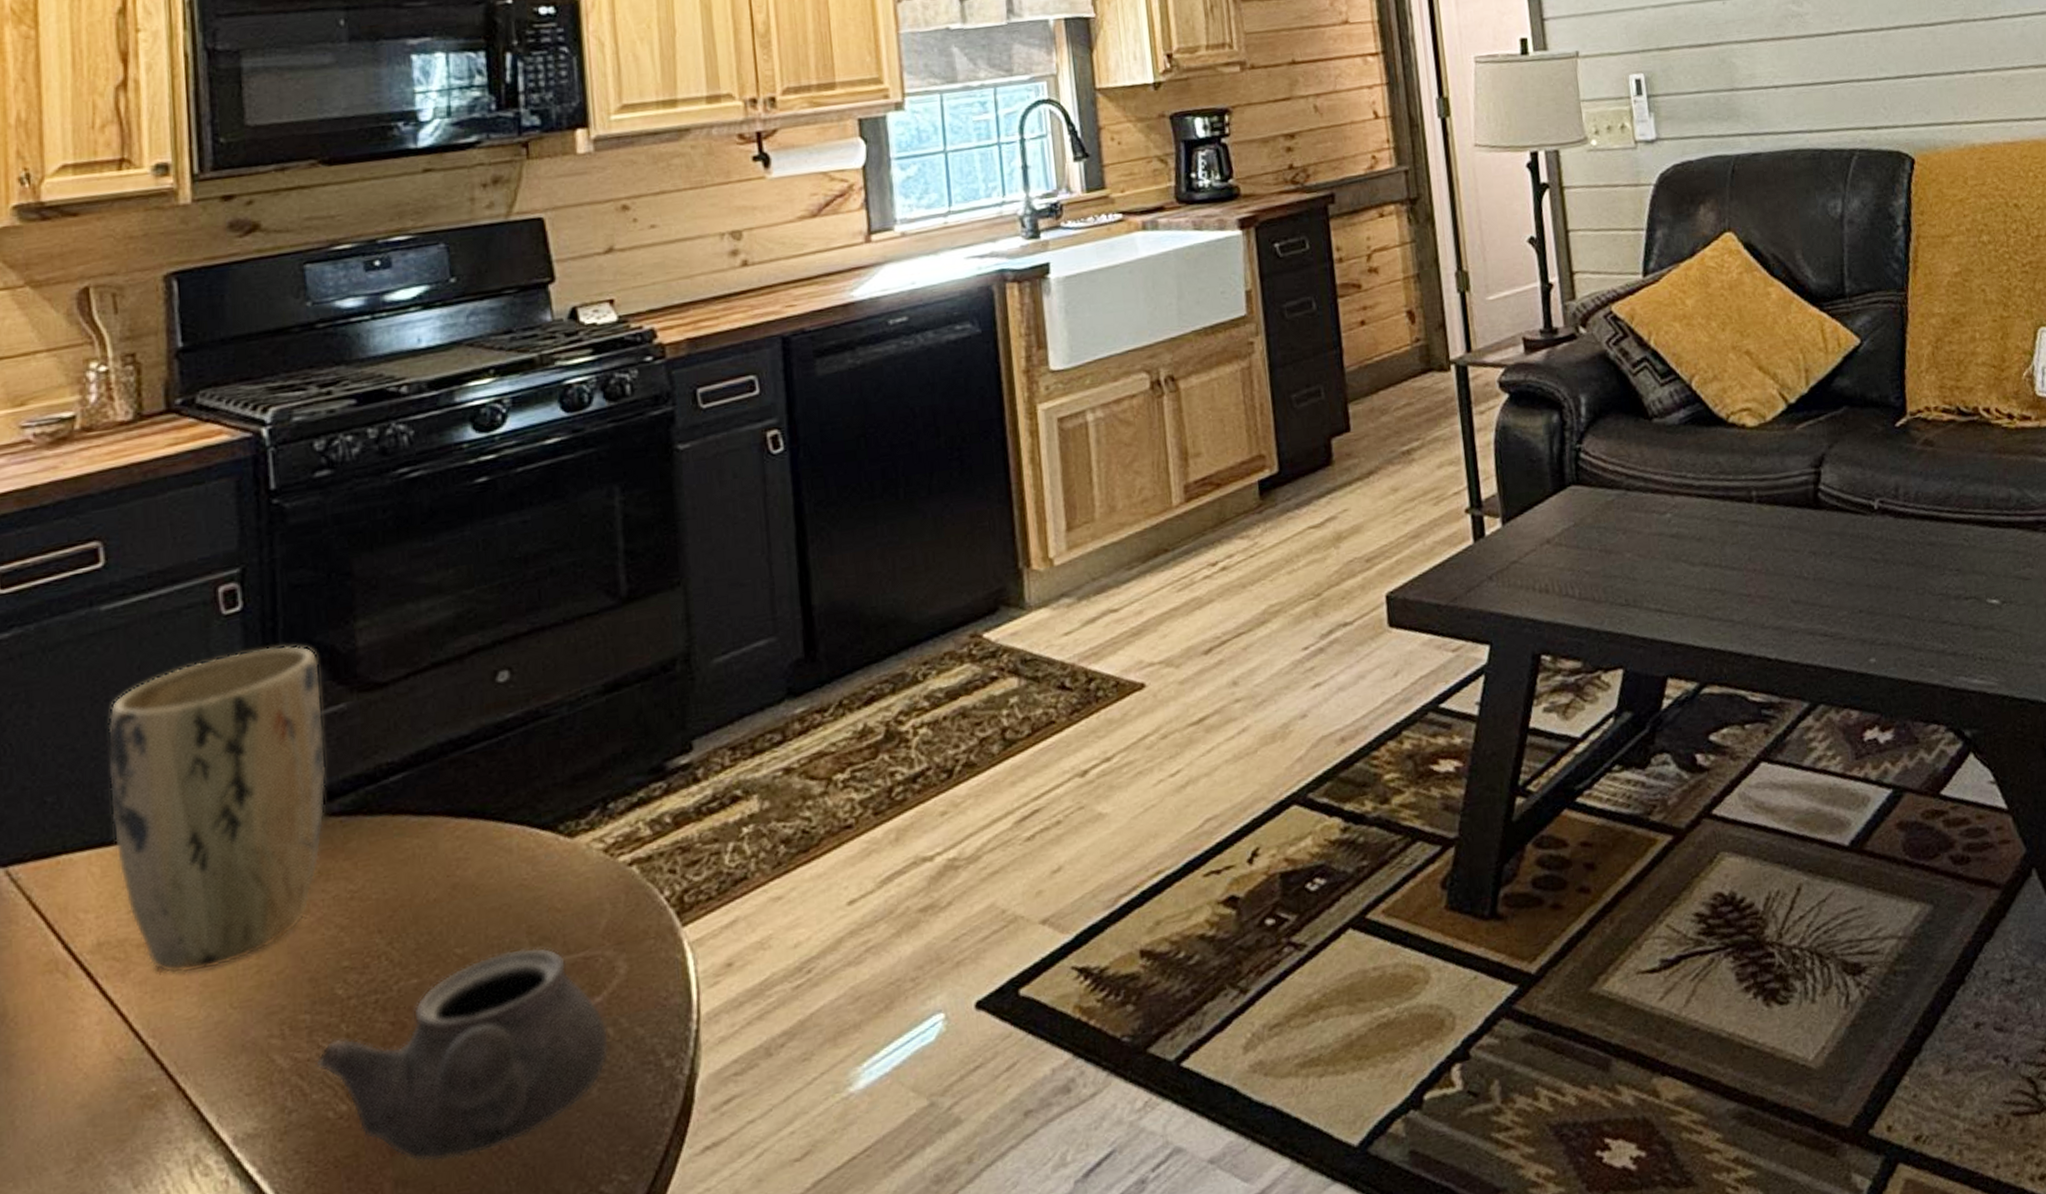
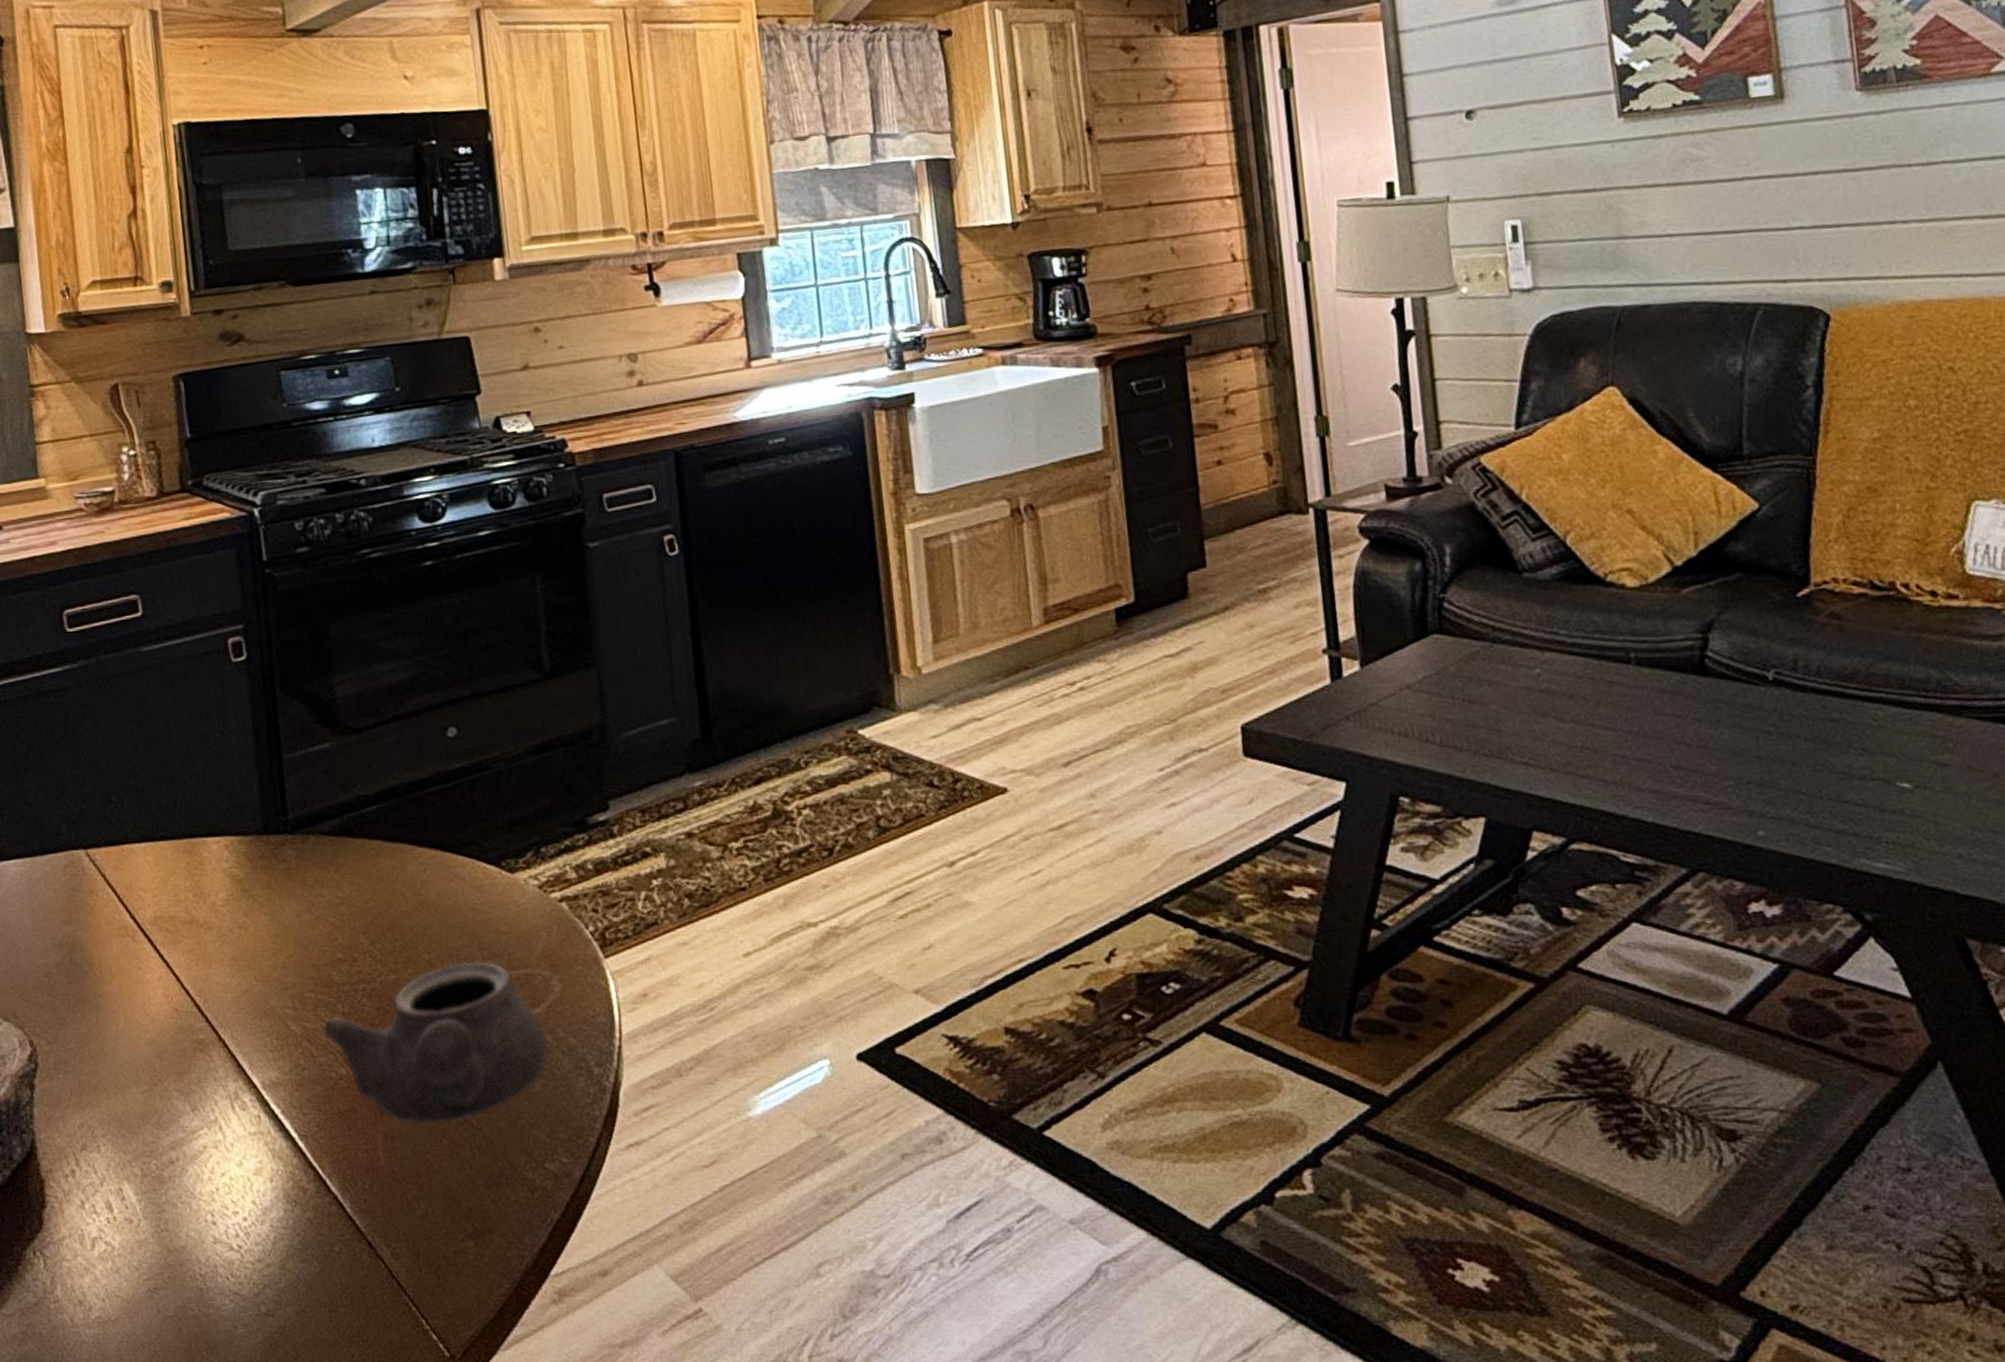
plant pot: present [107,645,327,974] -> none [152,691,318,949]

